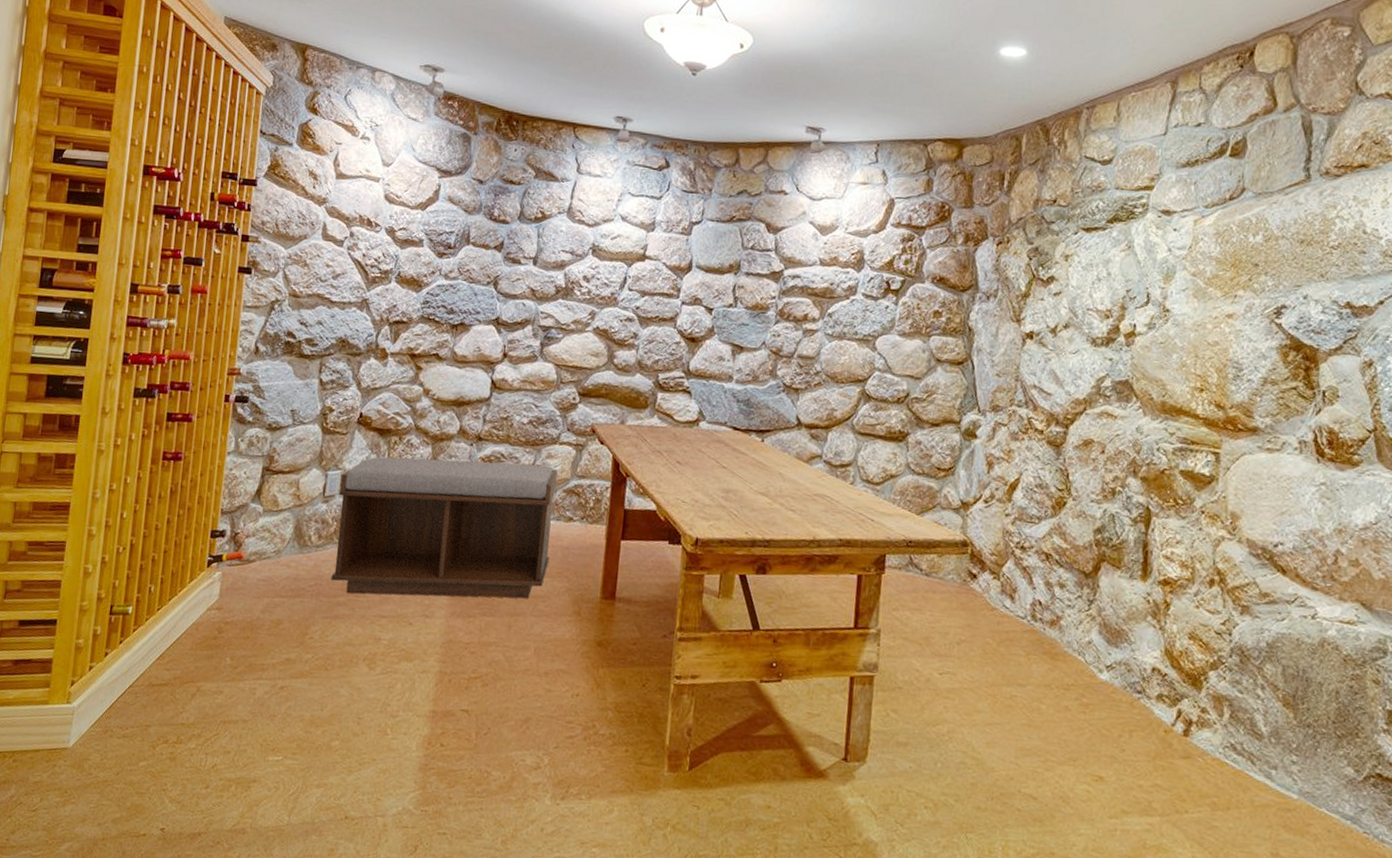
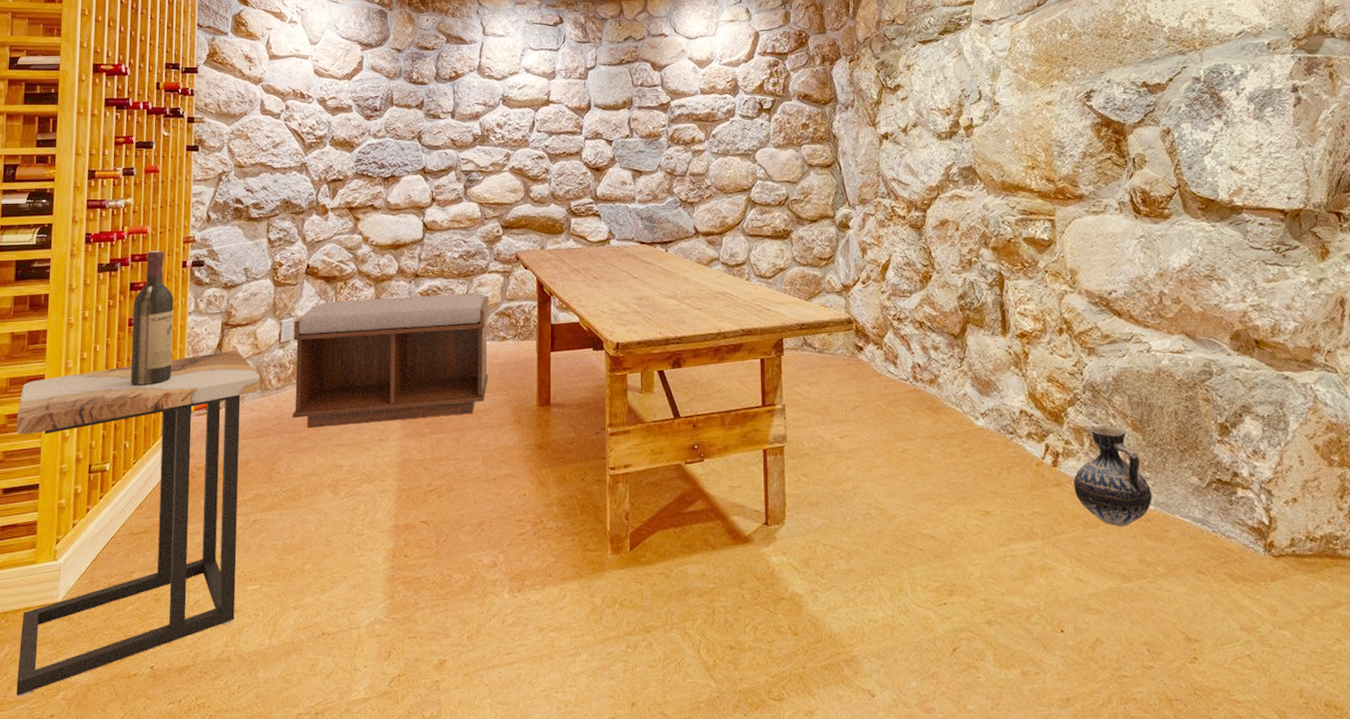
side table: none [19,499,300,843] -> present [16,351,261,697]
wine bottle: none [160,379,213,528] -> present [130,250,174,387]
ceramic jug: none [1205,695,1297,814] -> present [1074,425,1152,526]

